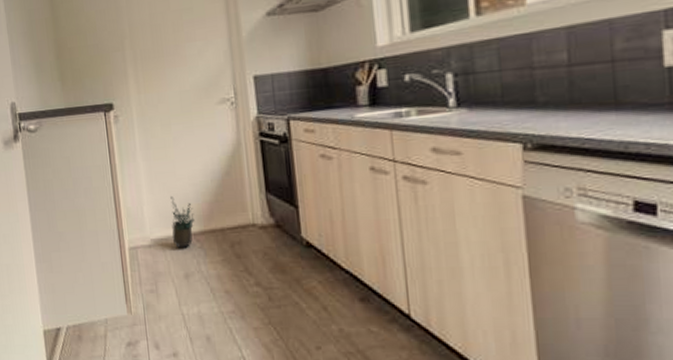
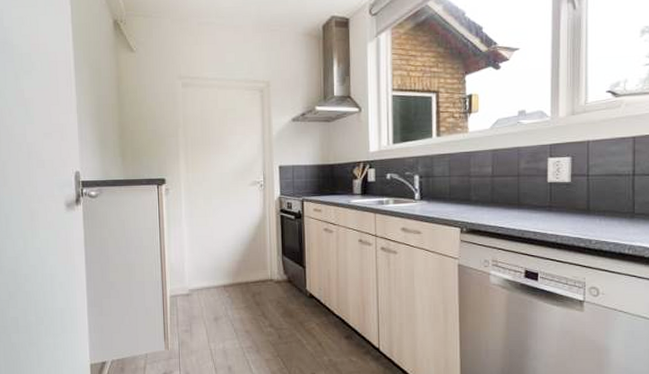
potted plant: present [170,196,195,249] -> none [207,256,226,298]

